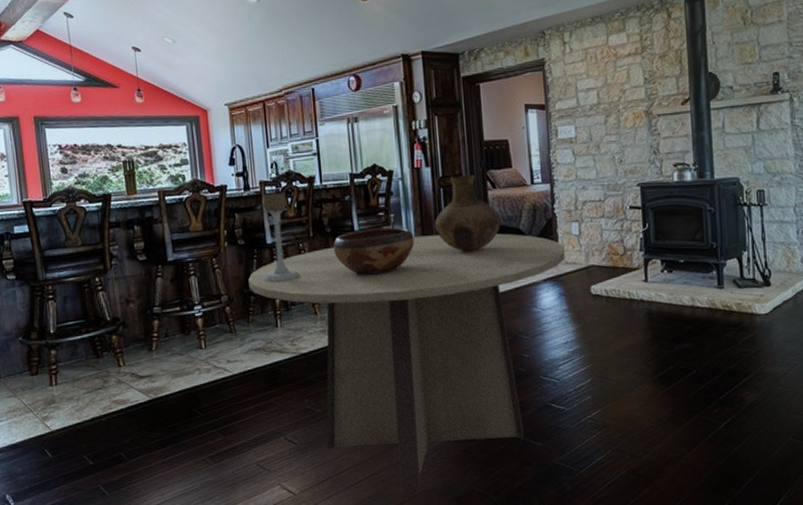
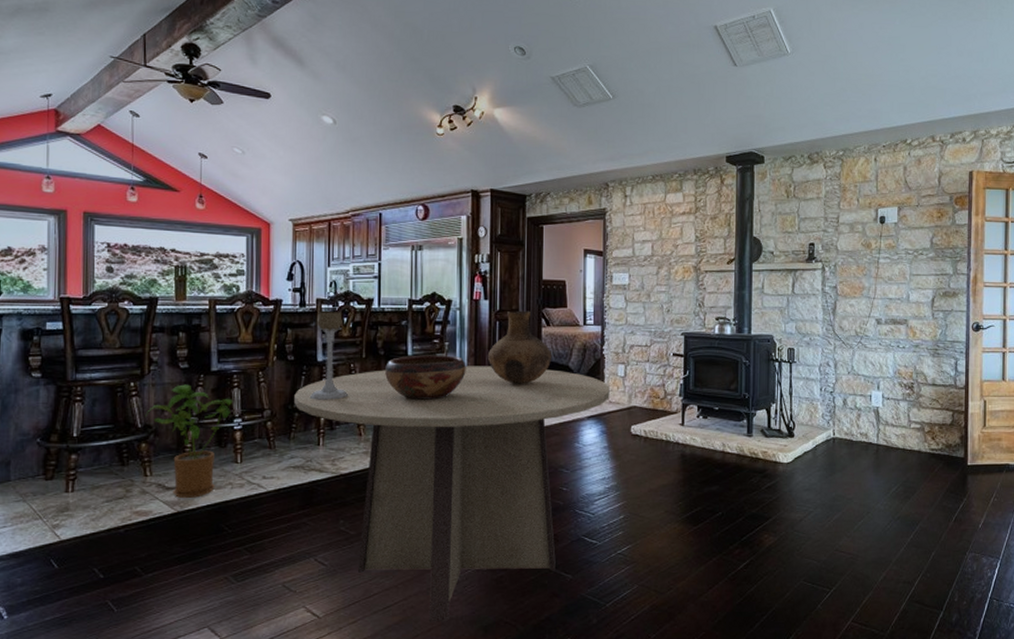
house plant: none [112,276,192,387] -> present [145,384,233,499]

